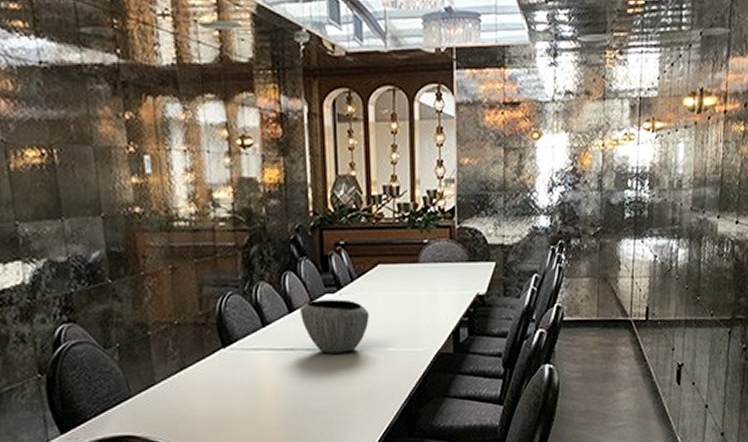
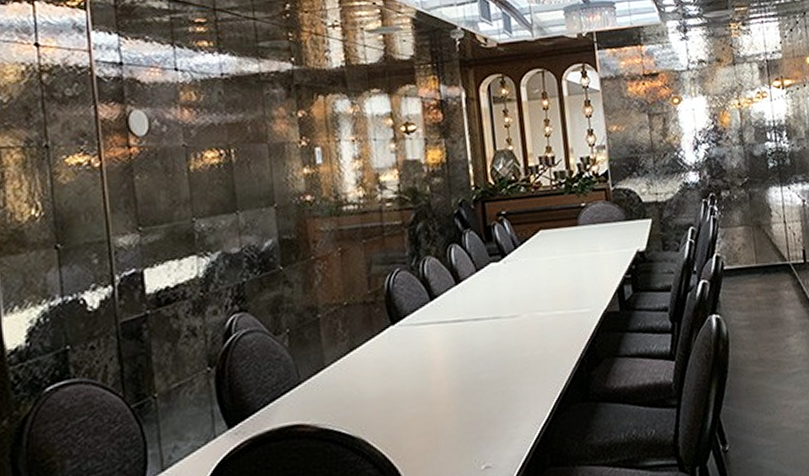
bowl: present [300,299,369,354] -> none [466,267,535,322]

